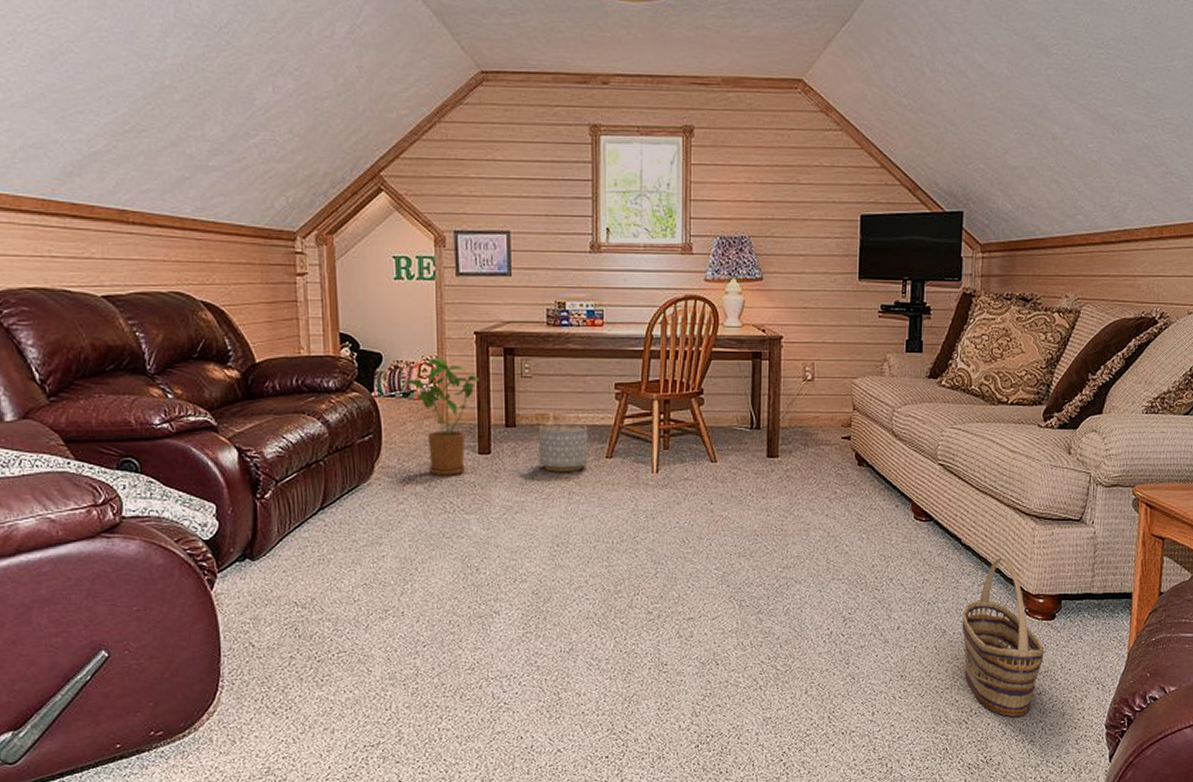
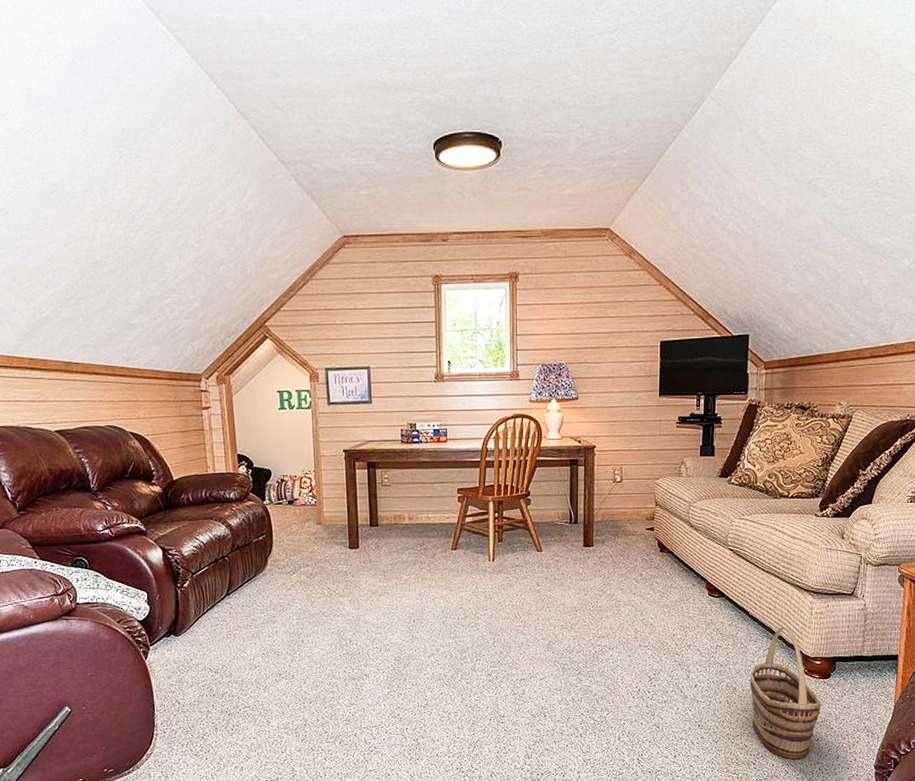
house plant: present [401,358,480,475] -> none [286,472,349,567]
planter: present [538,423,588,472] -> none [396,522,437,562]

